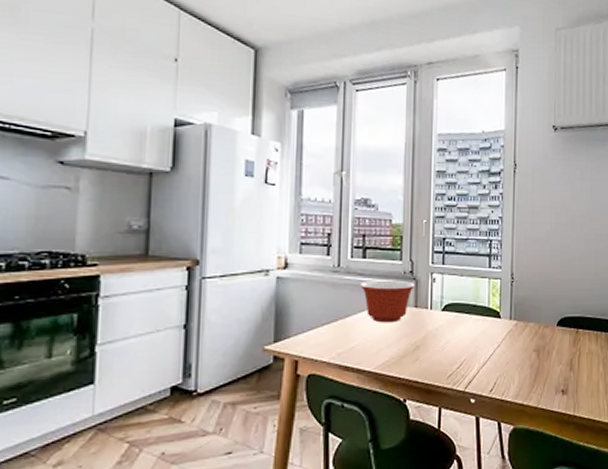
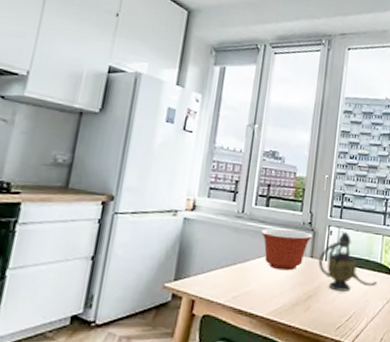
teapot: none [423,277,487,339] -> present [318,230,378,291]

